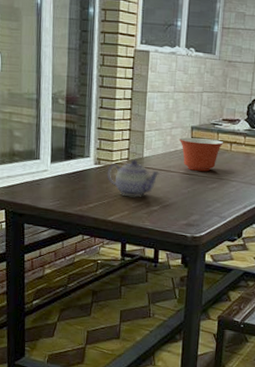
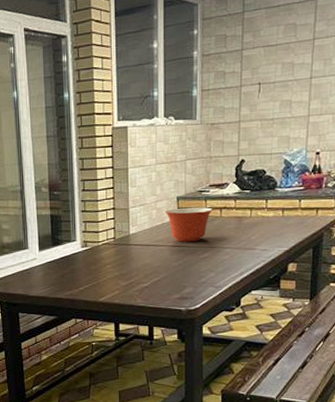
teapot: present [106,159,161,198] -> none [94,238,149,276]

